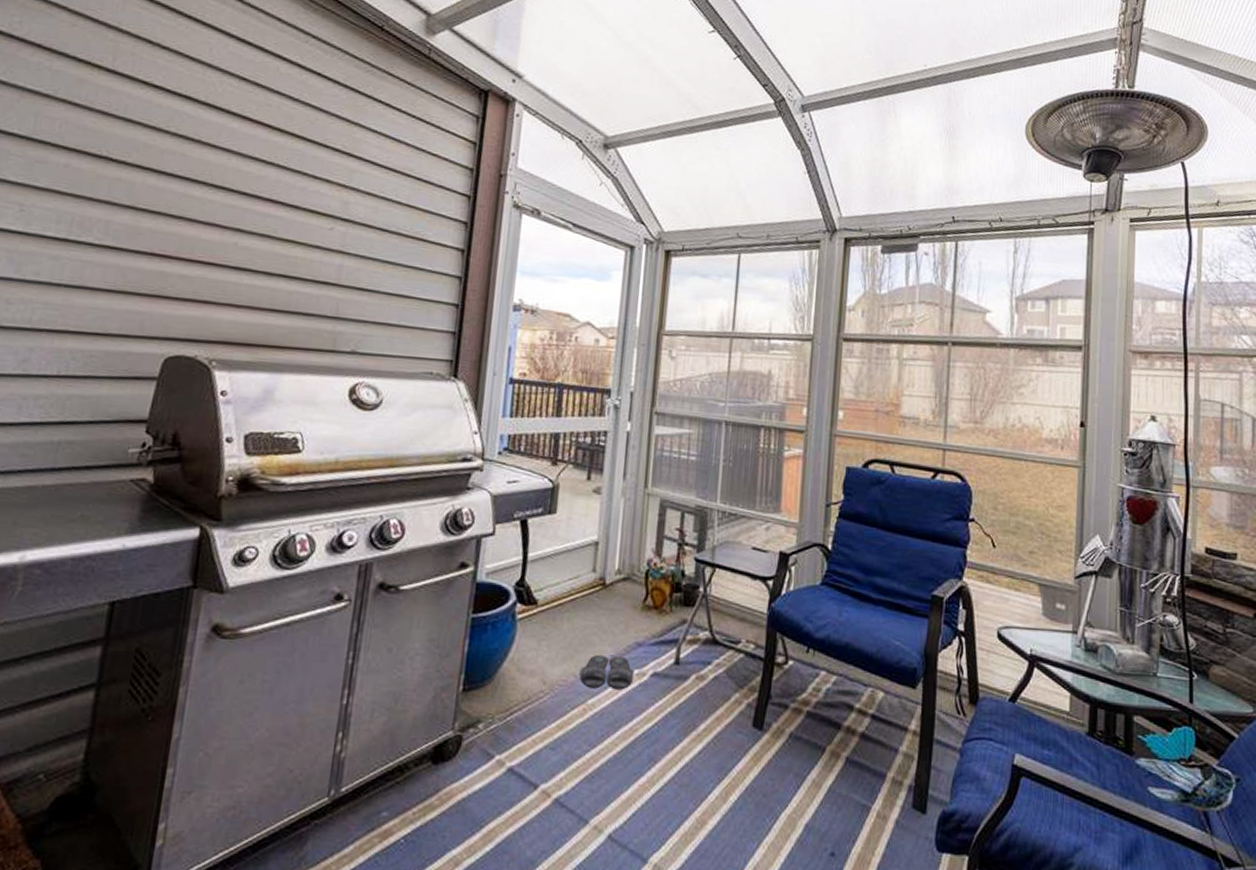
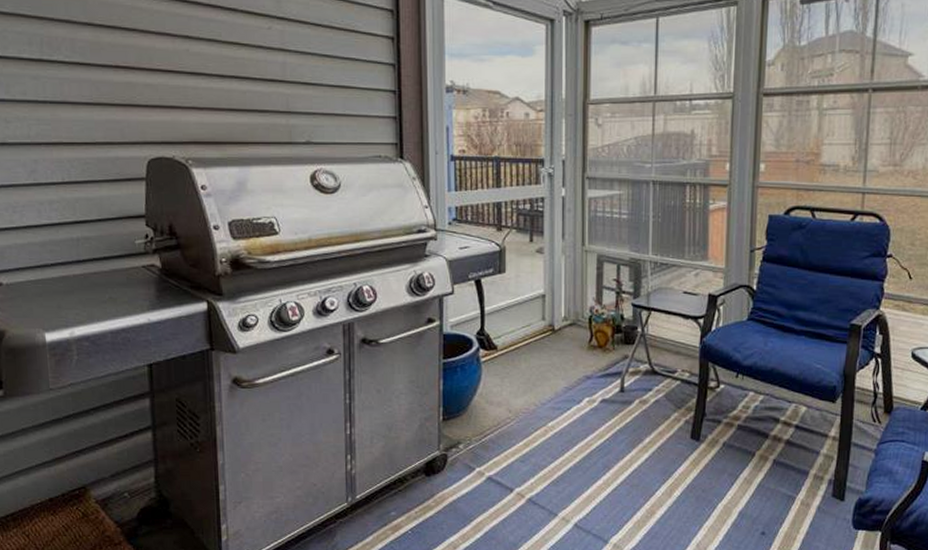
slippers: present [580,654,635,690] -> none [539,387,586,414]

